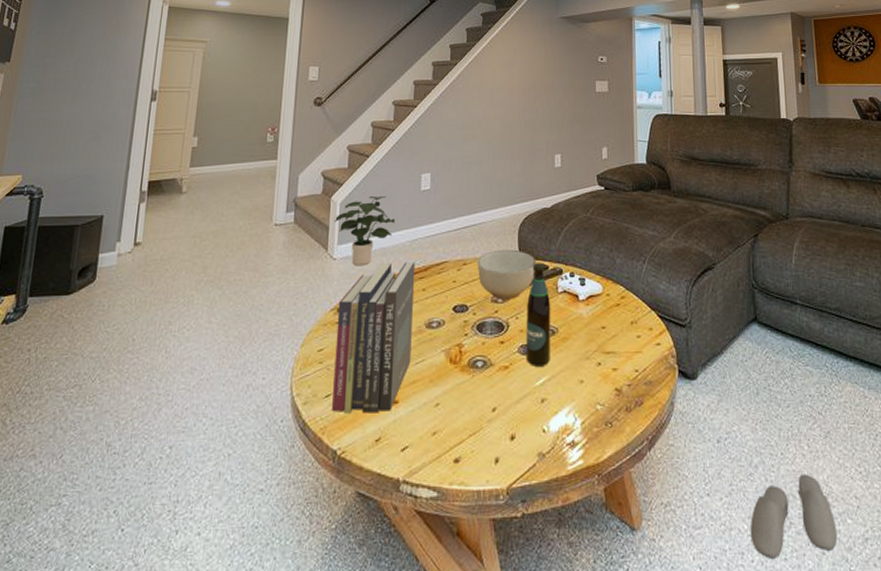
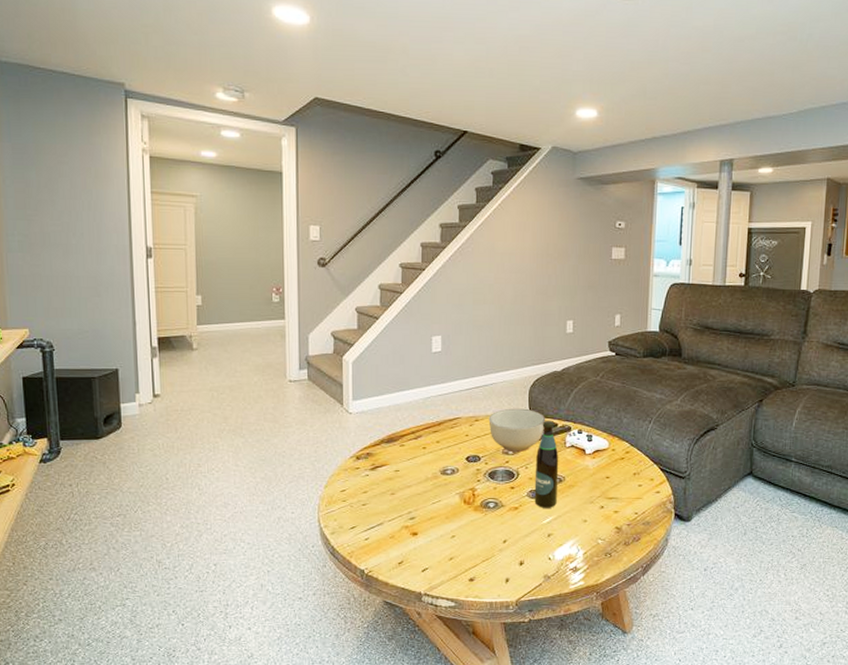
books: present [332,262,416,414] -> none [357,417,429,542]
potted plant: present [335,197,396,266] -> none [348,357,408,420]
slippers: present [750,474,837,559] -> none [725,595,800,655]

